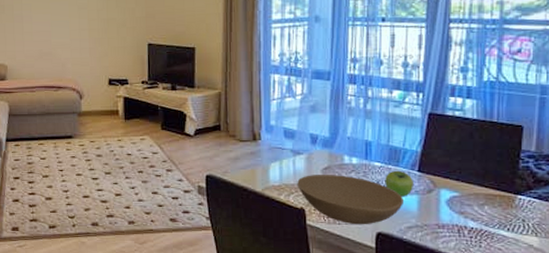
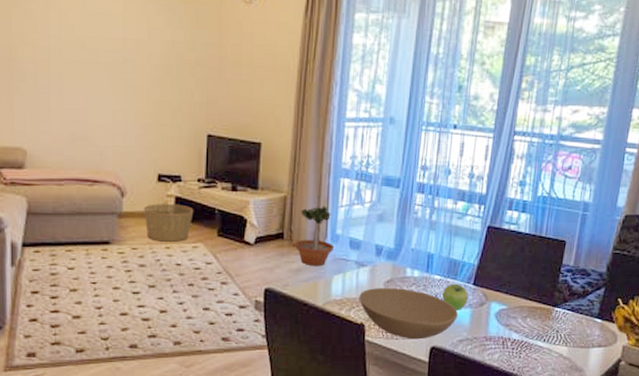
basket: none [98,103,140,135] -> present [144,204,194,242]
potted tree: none [232,95,270,155] -> present [295,200,335,267]

